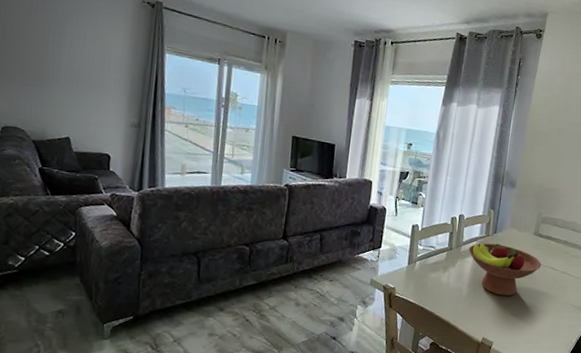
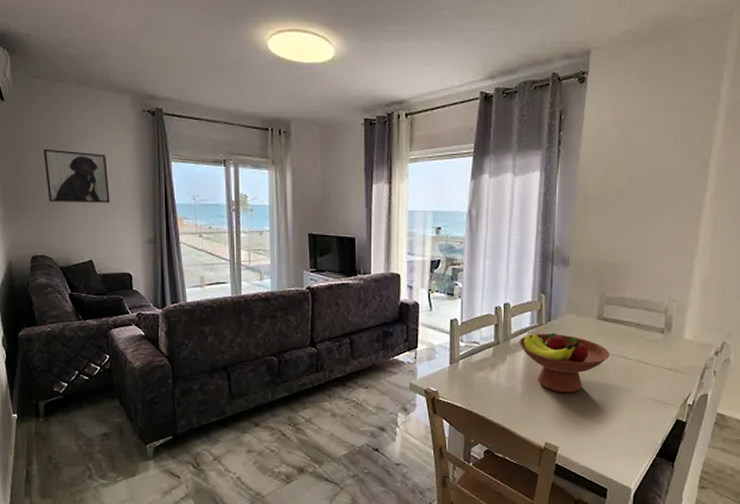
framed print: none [29,22,98,84] -> present [43,148,110,203]

